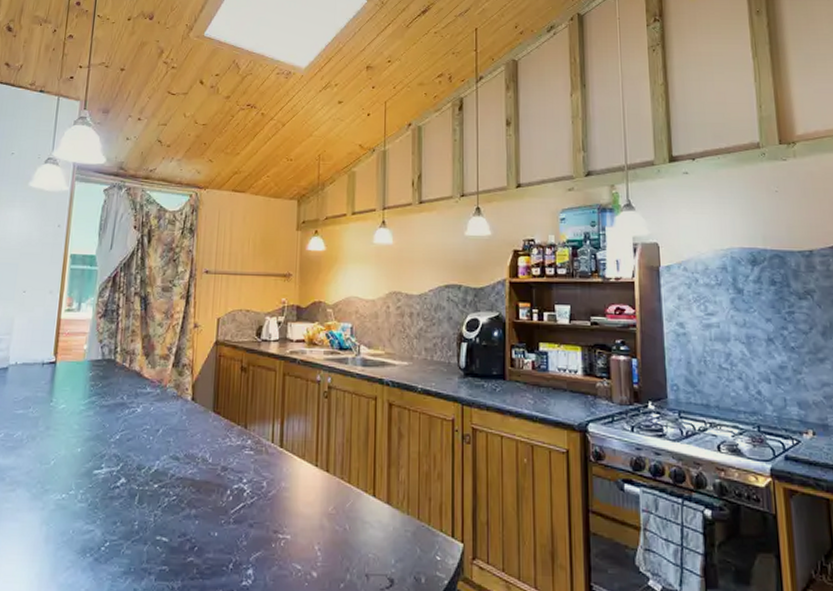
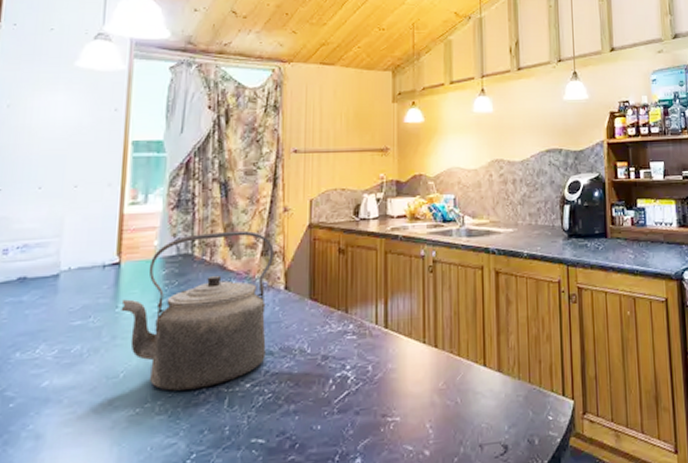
kettle: none [54,341,184,483] -> present [121,230,274,391]

